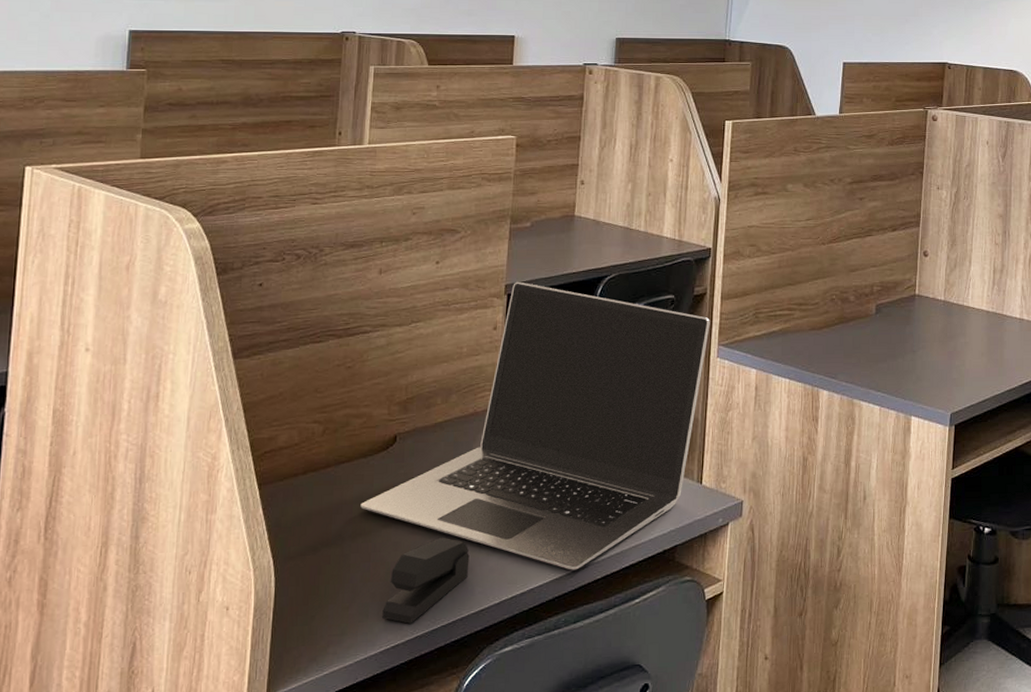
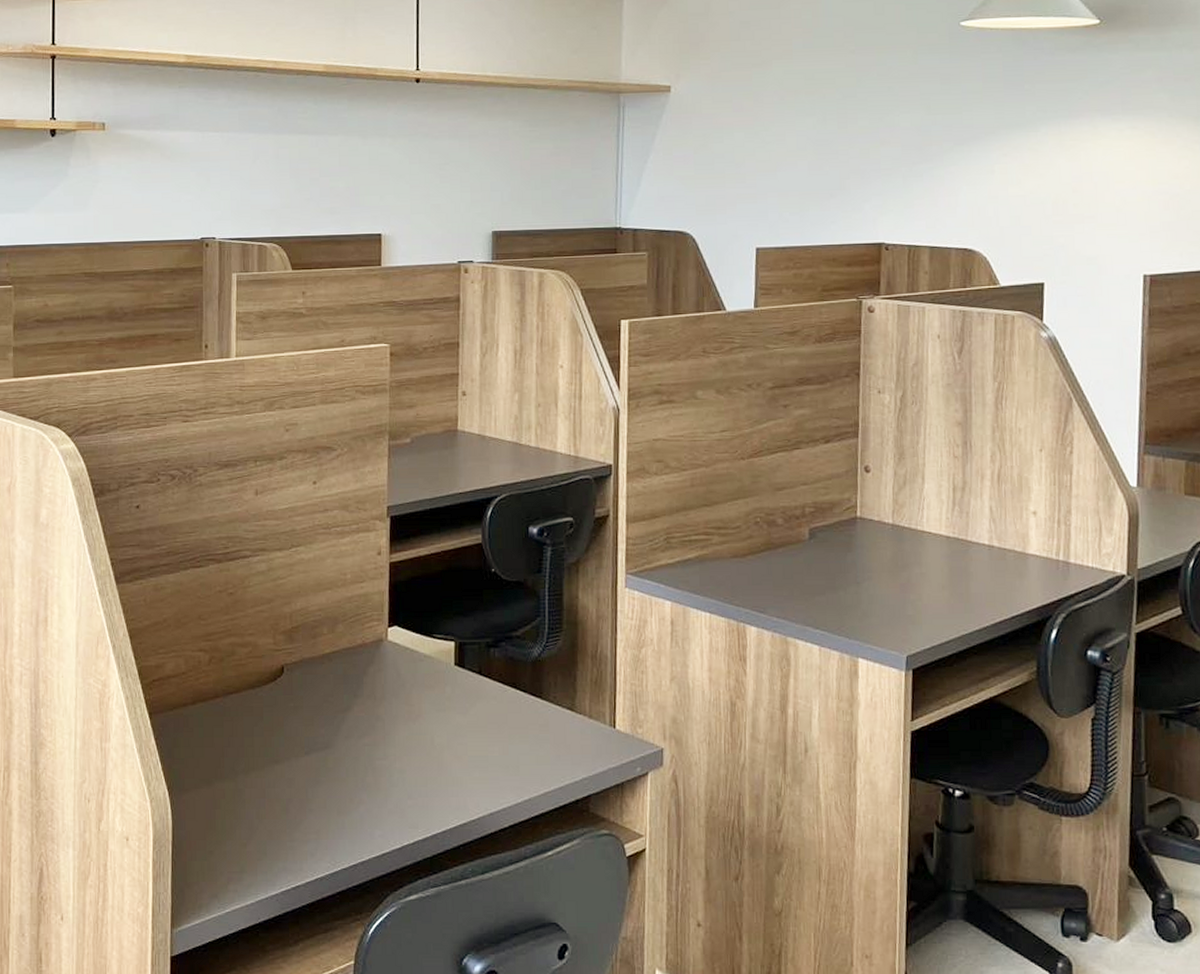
laptop: present [360,281,710,570] -> none [251,503,615,817]
stapler: present [382,537,470,624] -> none [281,775,367,865]

